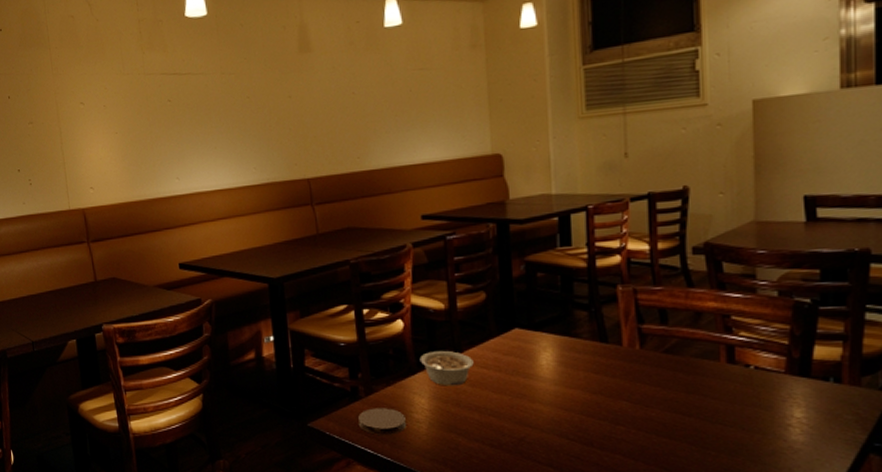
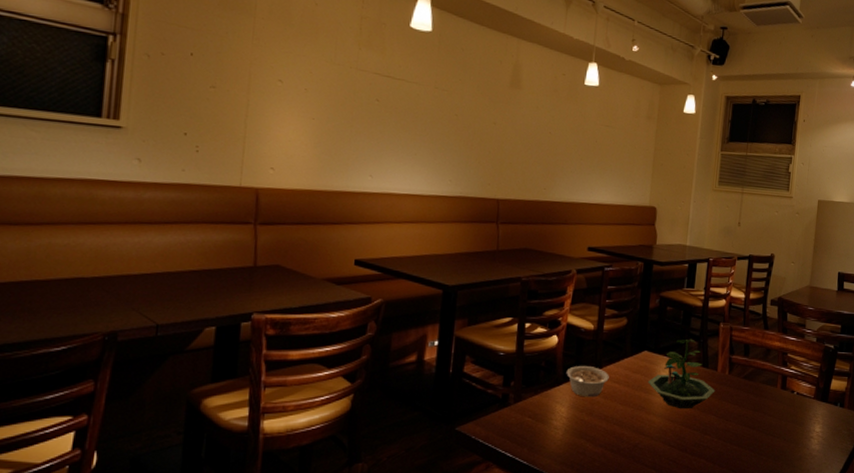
coaster: present [358,408,406,435] -> none [504,414,546,440]
terrarium: none [524,308,624,395] -> present [647,339,716,409]

